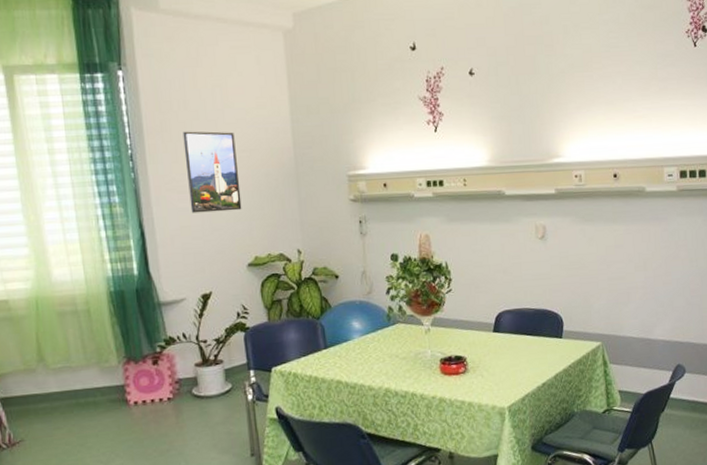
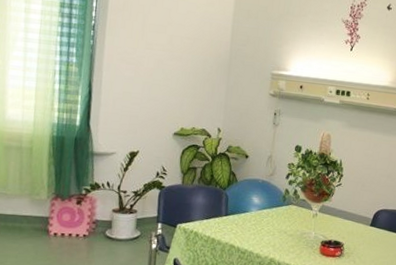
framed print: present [182,131,242,213] -> none [134,13,184,87]

